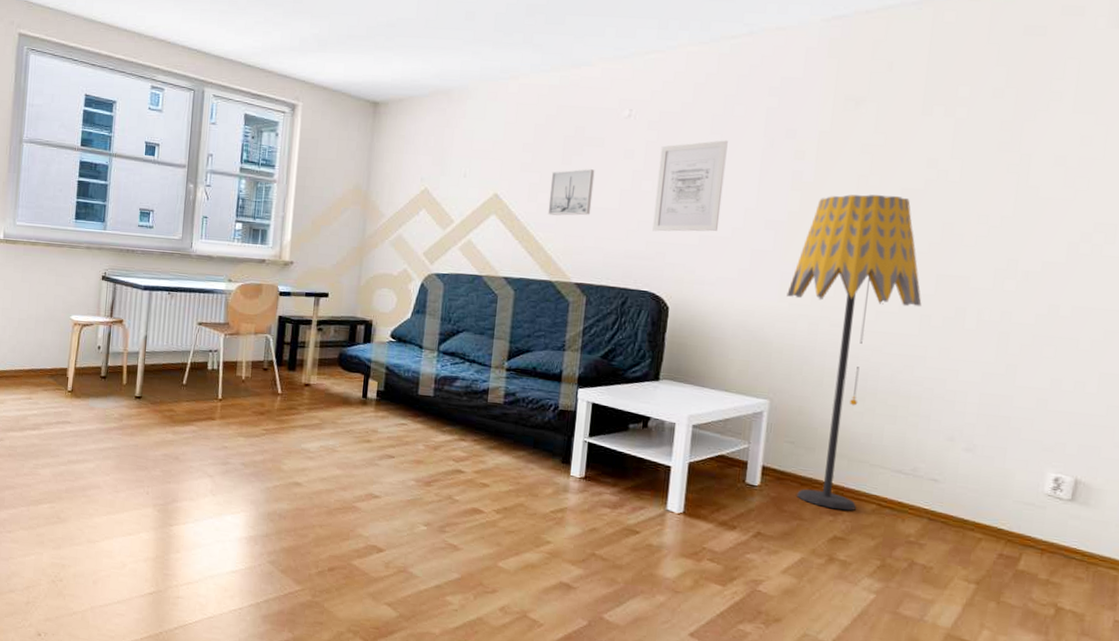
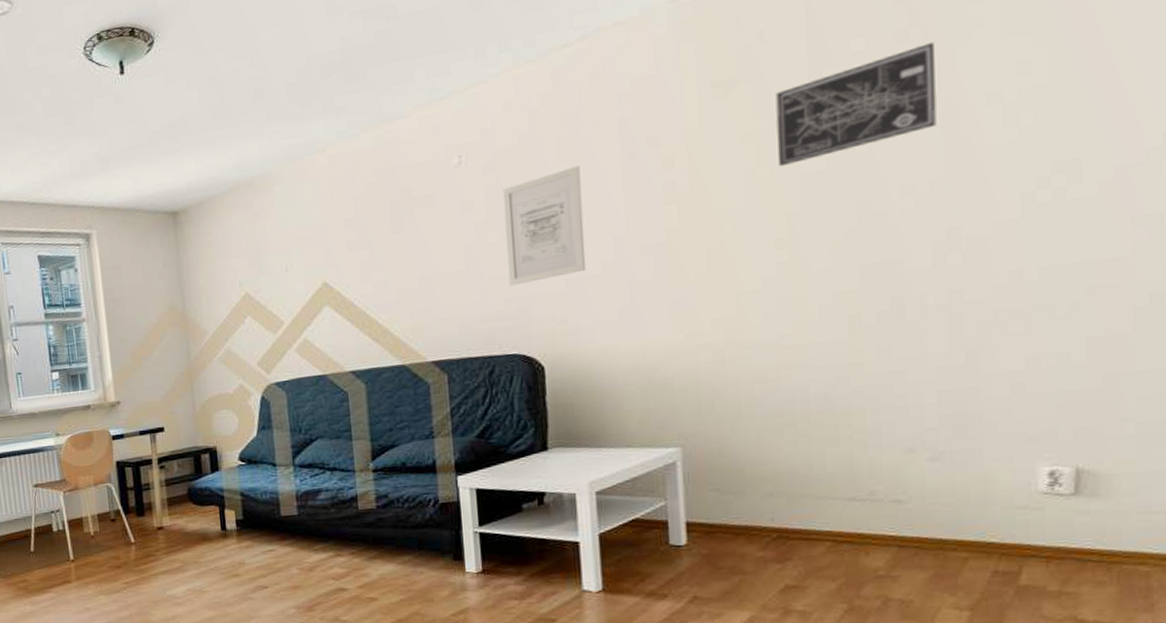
wall art: present [547,169,595,216] -> none [382,232,435,293]
floor lamp: present [787,194,922,511] -> none [680,184,847,556]
wall art: none [887,103,1022,179] -> present [775,42,937,167]

